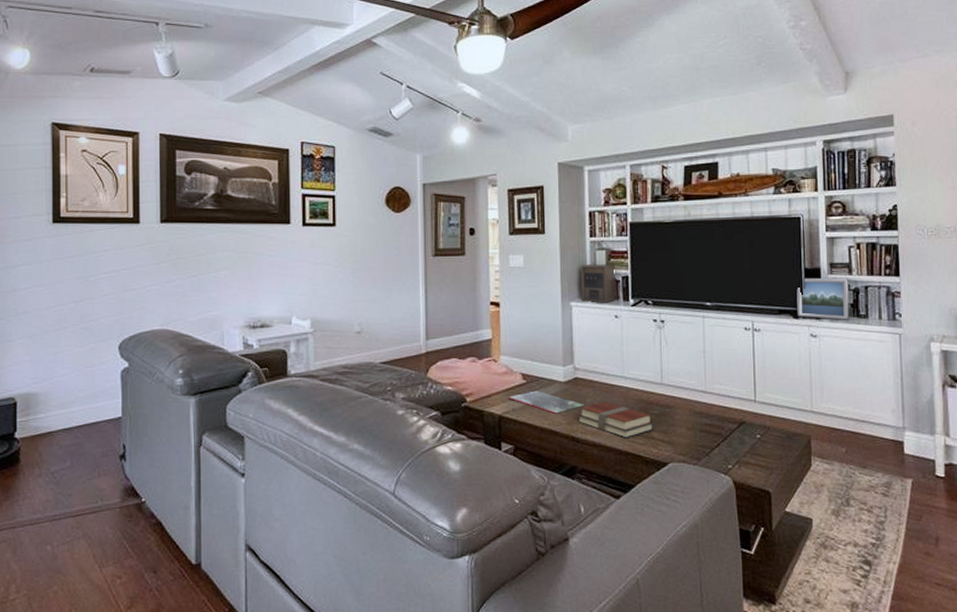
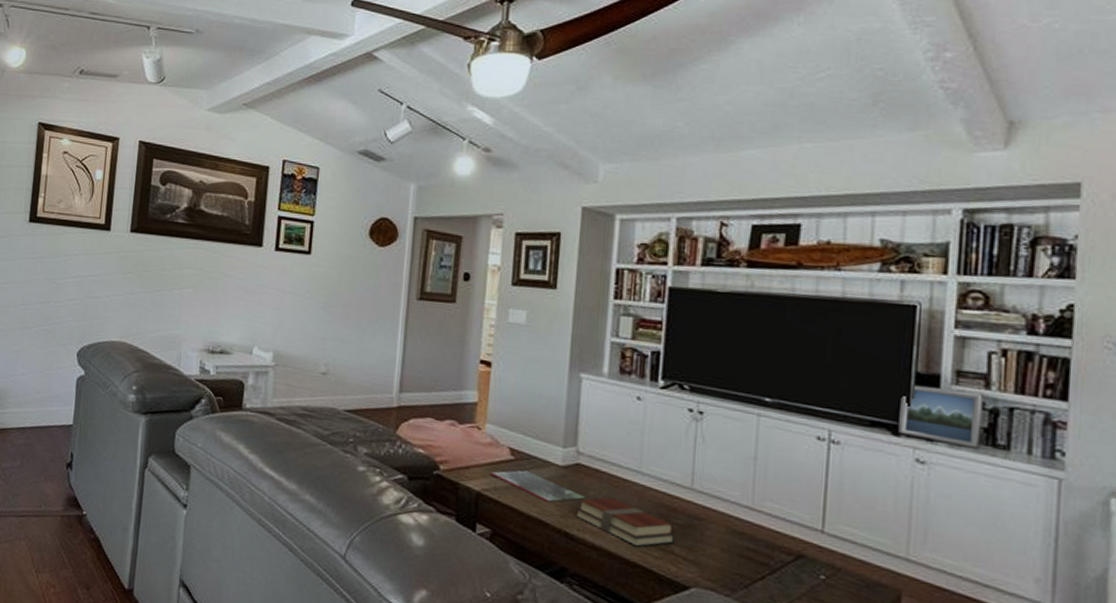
speaker: present [580,264,616,303] -> none [595,331,643,381]

